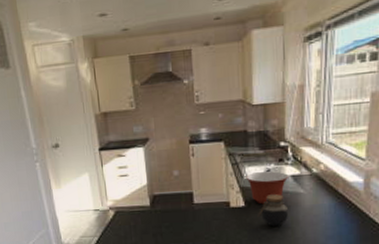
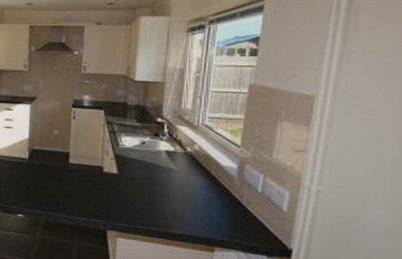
mixing bowl: present [246,171,289,205] -> none [121,143,163,174]
jar: present [257,194,289,227] -> none [128,166,160,198]

